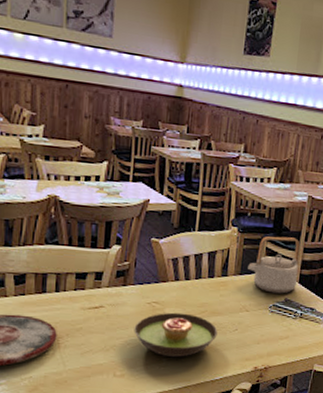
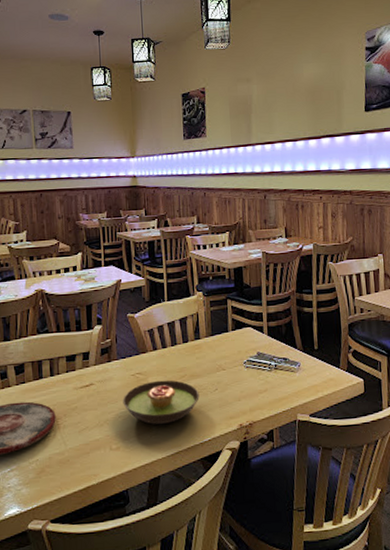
teapot: present [248,236,301,294] -> none [218,293,266,349]

